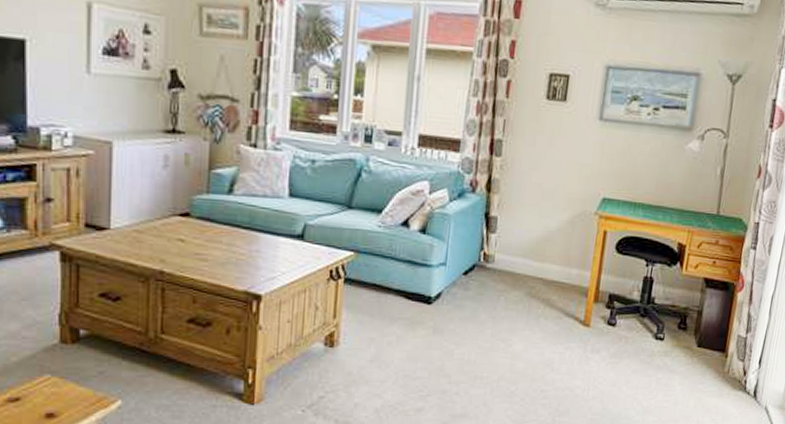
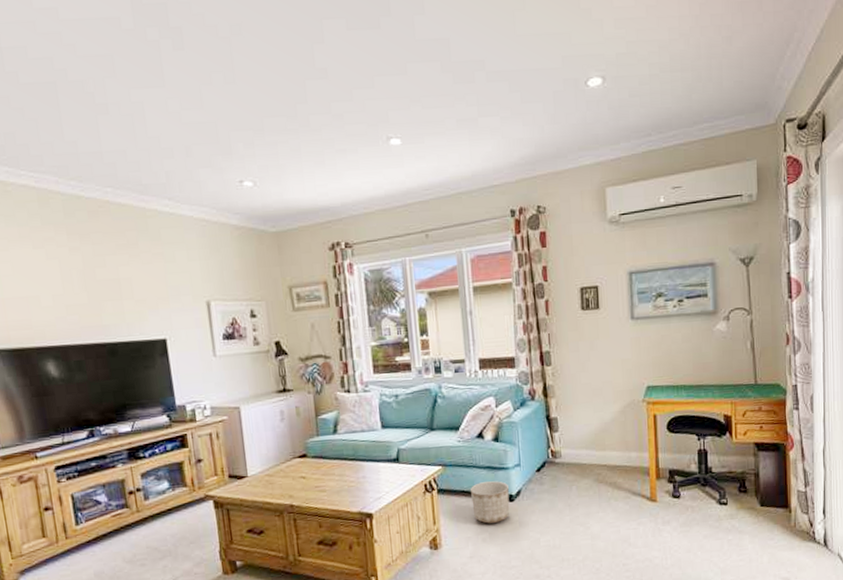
planter: none [382,277,428,326] -> present [471,481,510,524]

